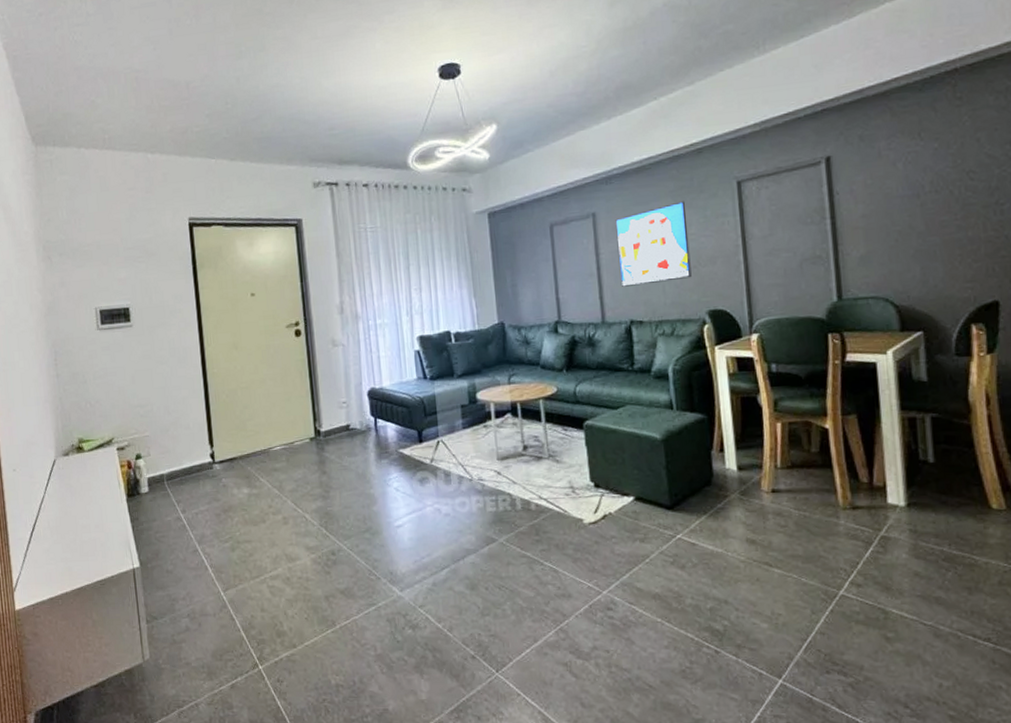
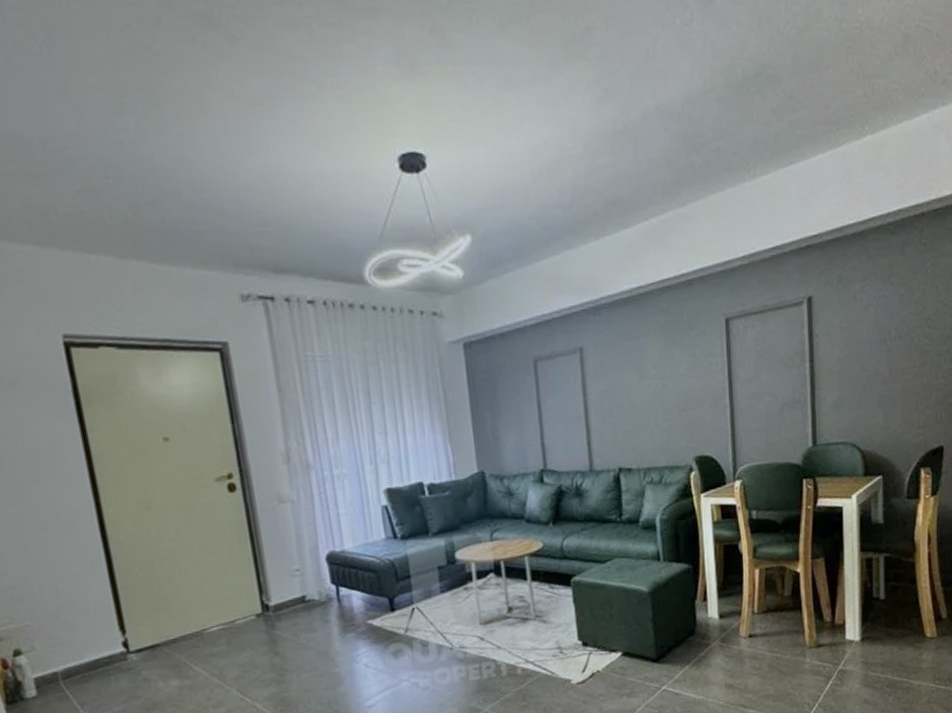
wall art: present [615,201,692,287] -> none [603,338,680,431]

